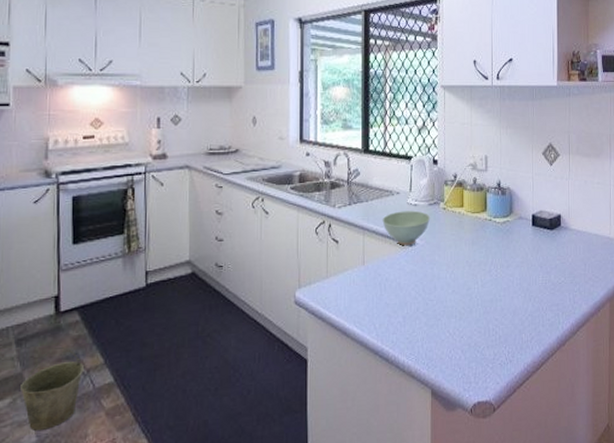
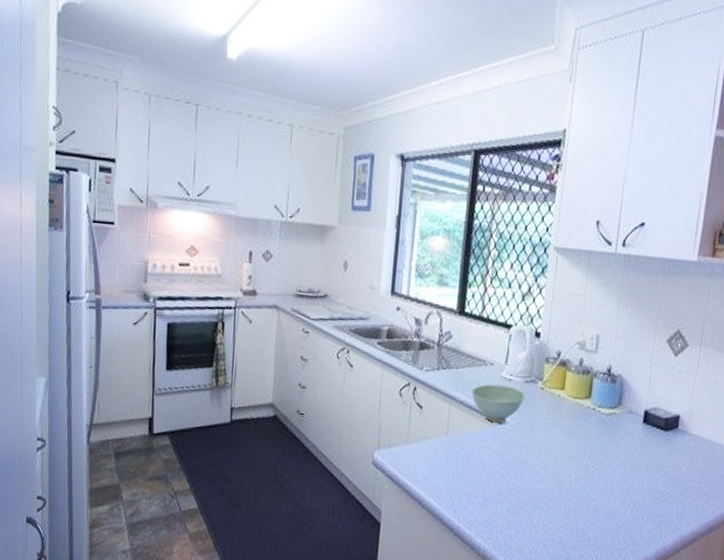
bucket: present [21,347,84,430] -> none [118,466,172,540]

